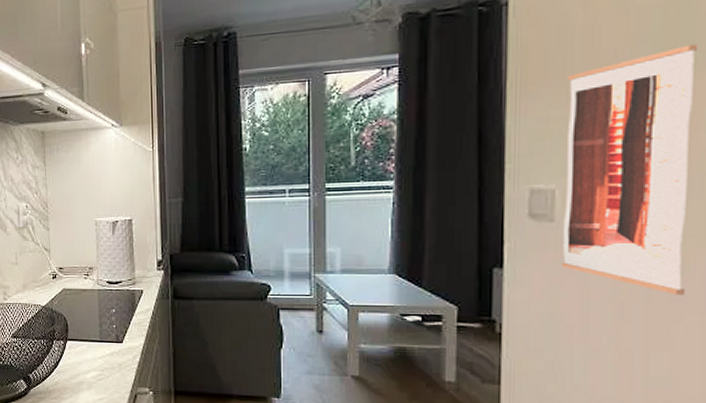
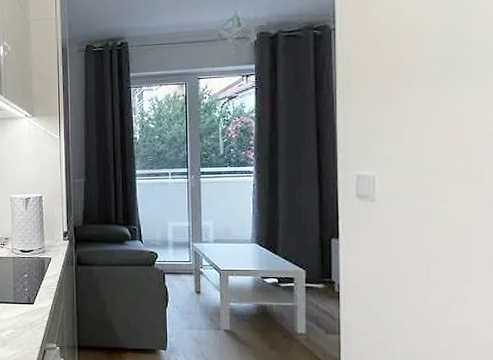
wall art: present [561,44,699,295] -> none [381,66,473,260]

